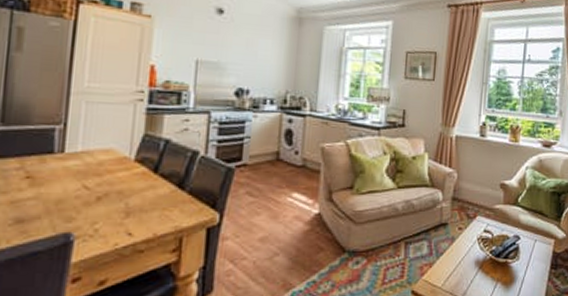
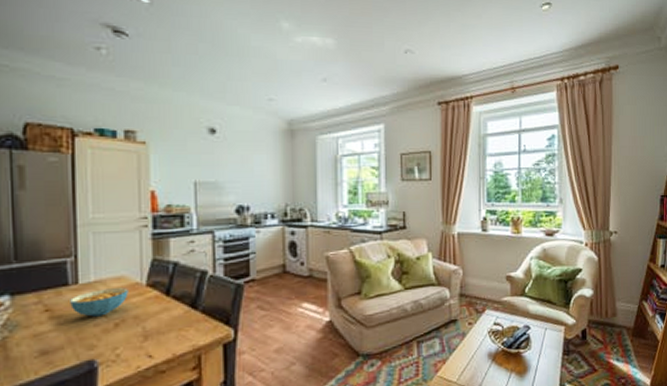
cereal bowl: none [53,160,116,188] -> present [70,288,129,317]

